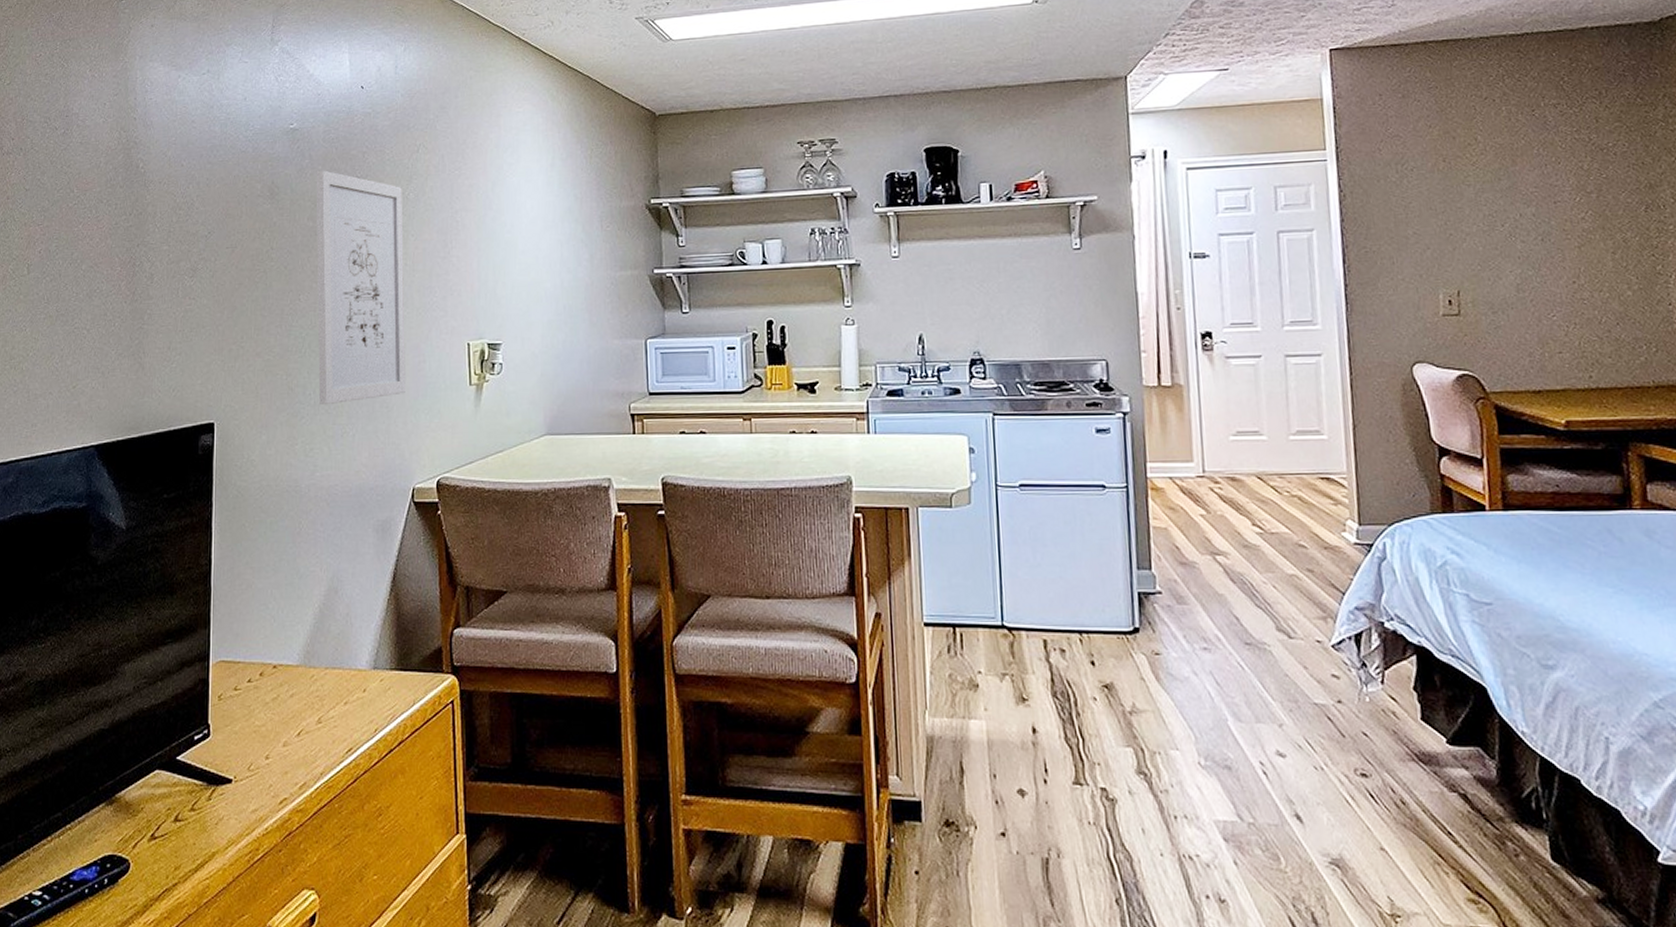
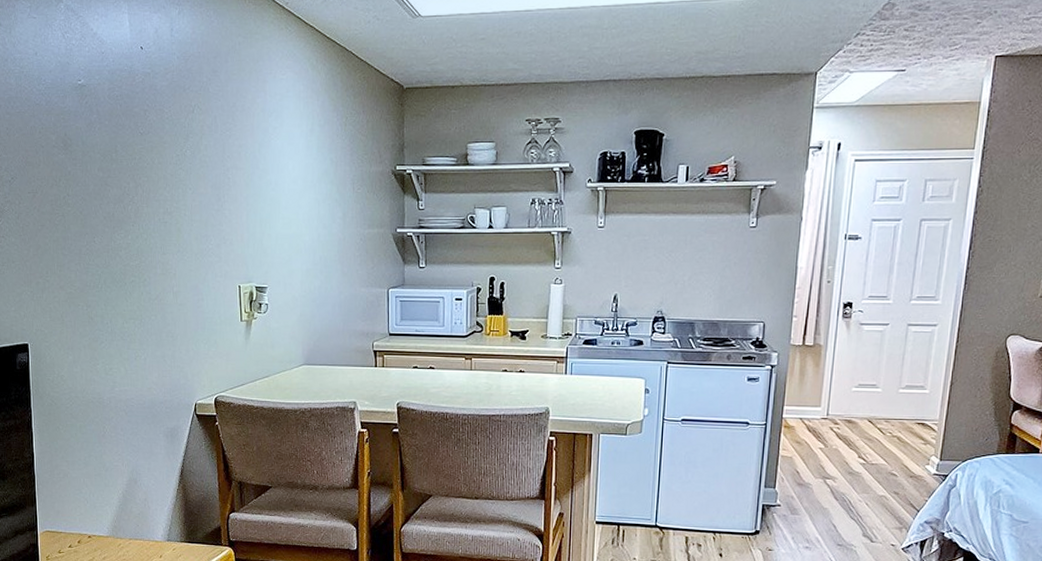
wall art: present [316,170,405,404] -> none [103,125,187,332]

